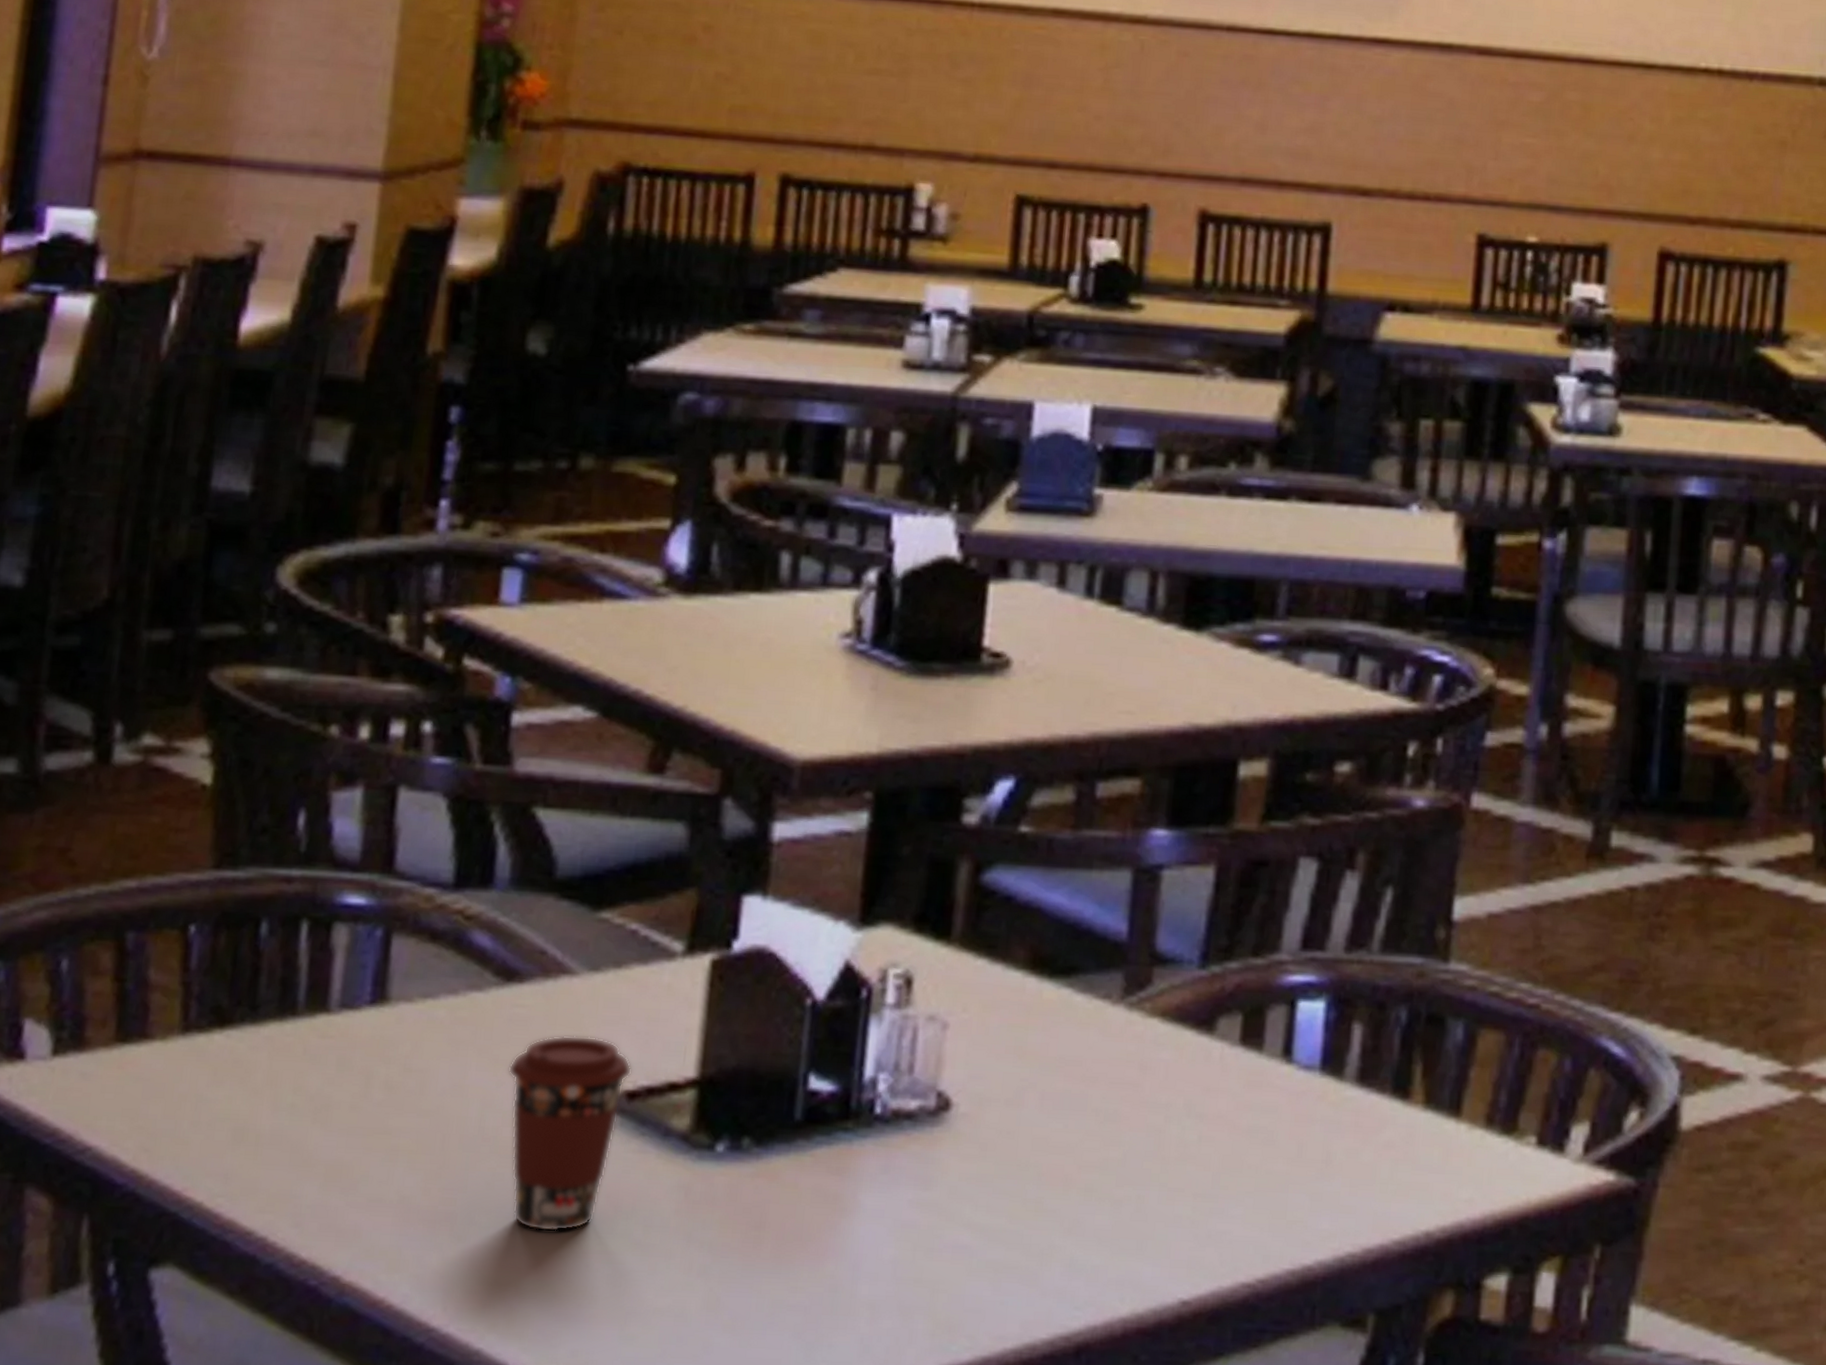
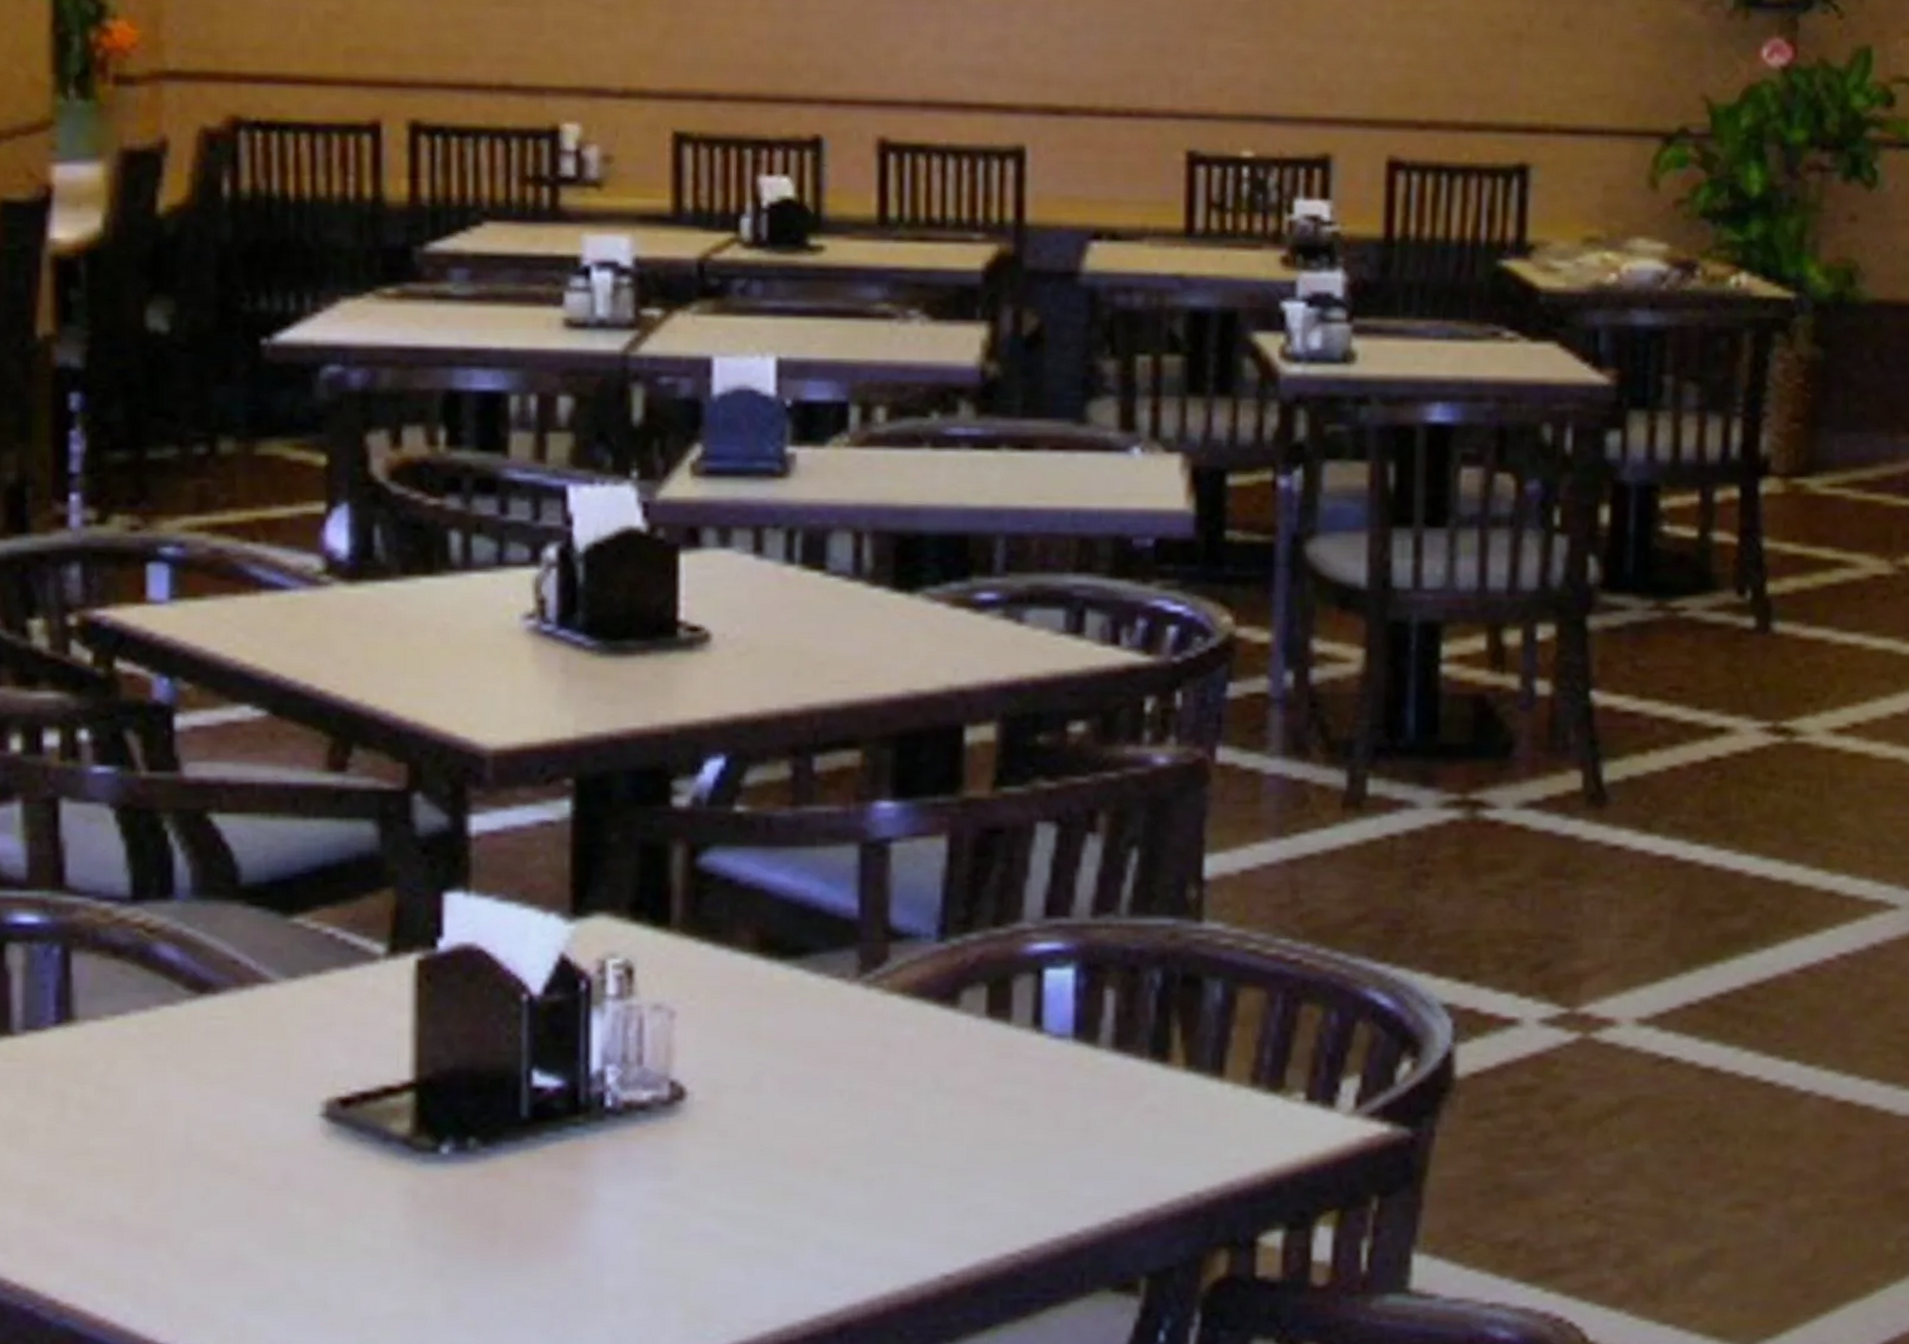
coffee cup: present [508,1035,632,1232] -> none [211,1045,343,1243]

